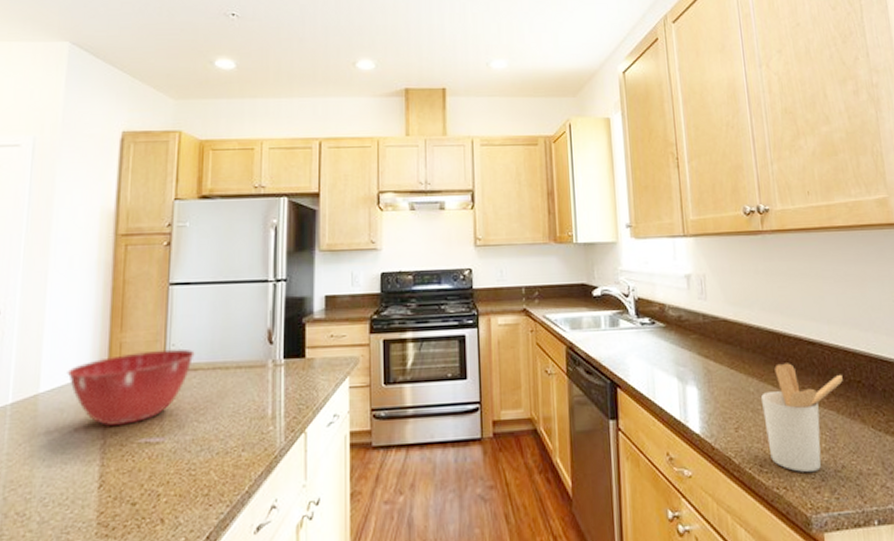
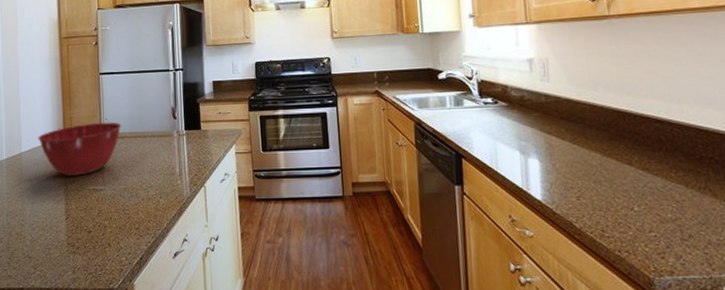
utensil holder: present [761,363,843,472] -> none [604,139,693,238]

